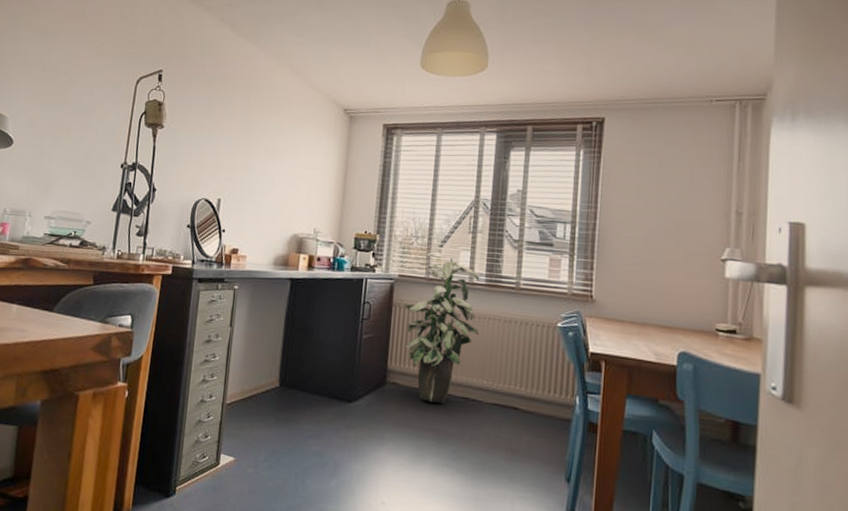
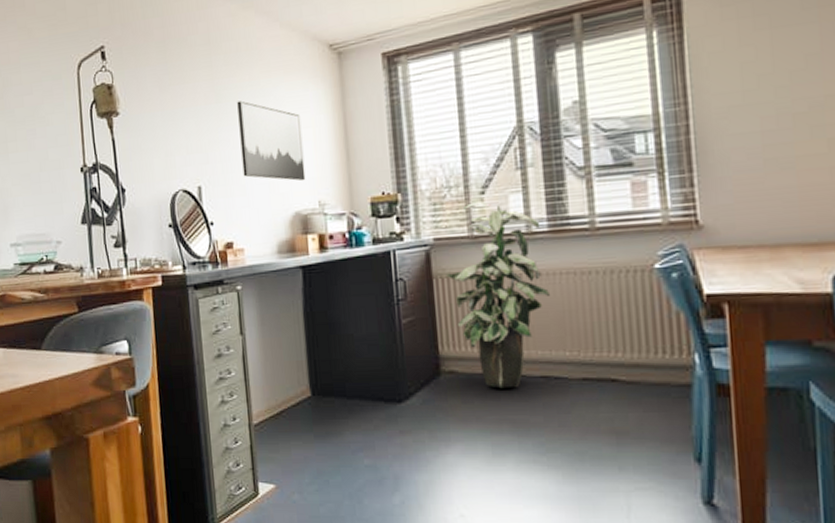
wall art: none [257,137,312,211] -> present [237,100,306,181]

